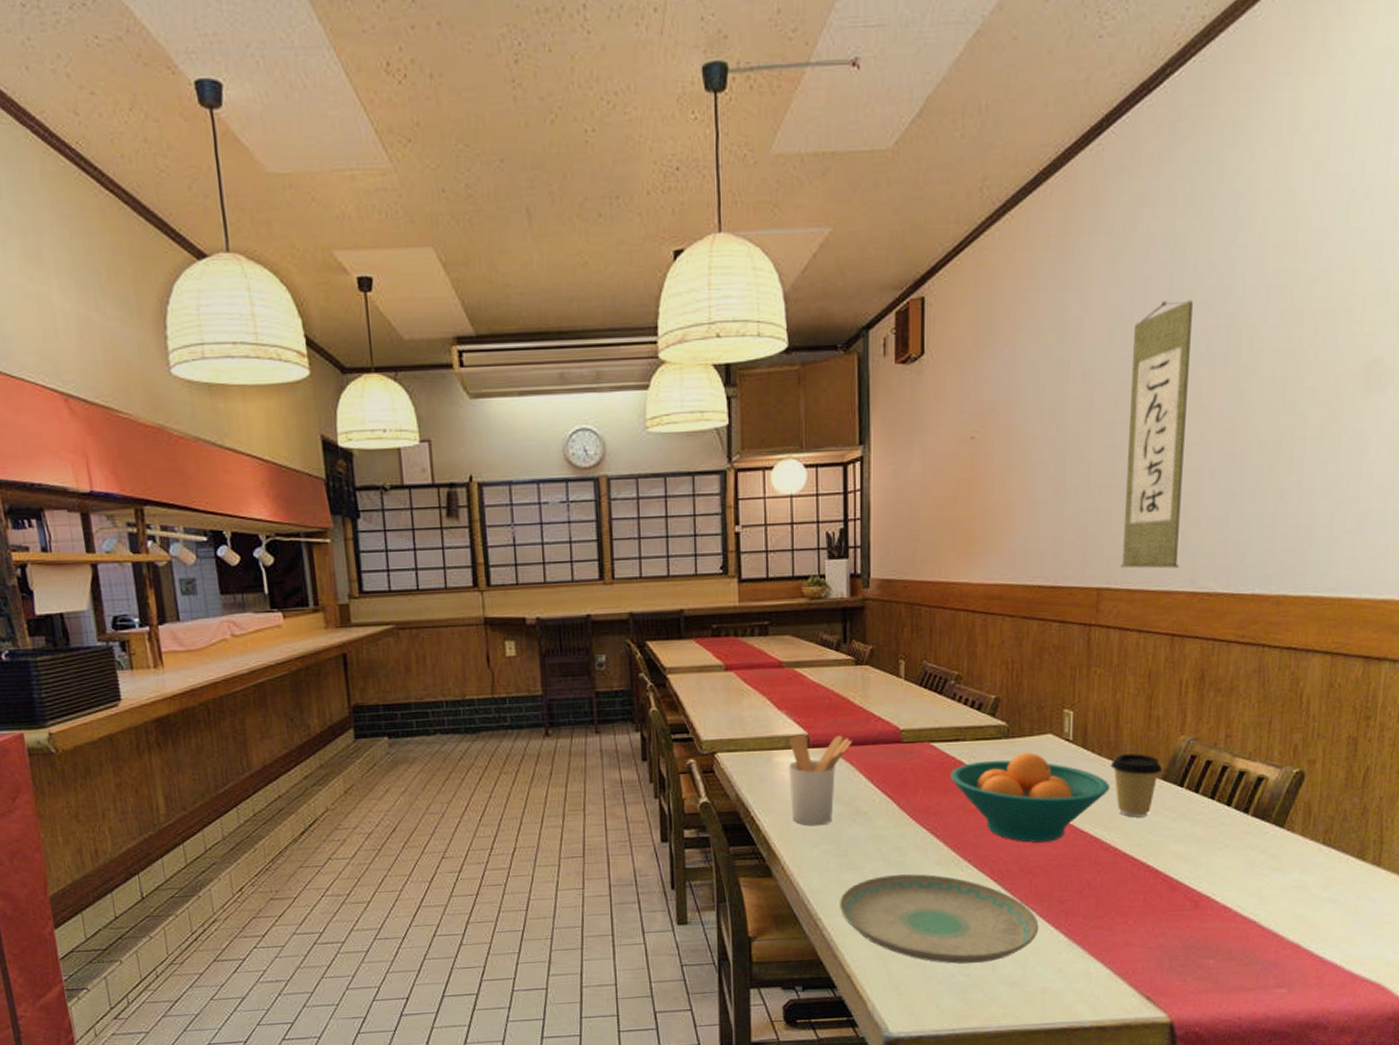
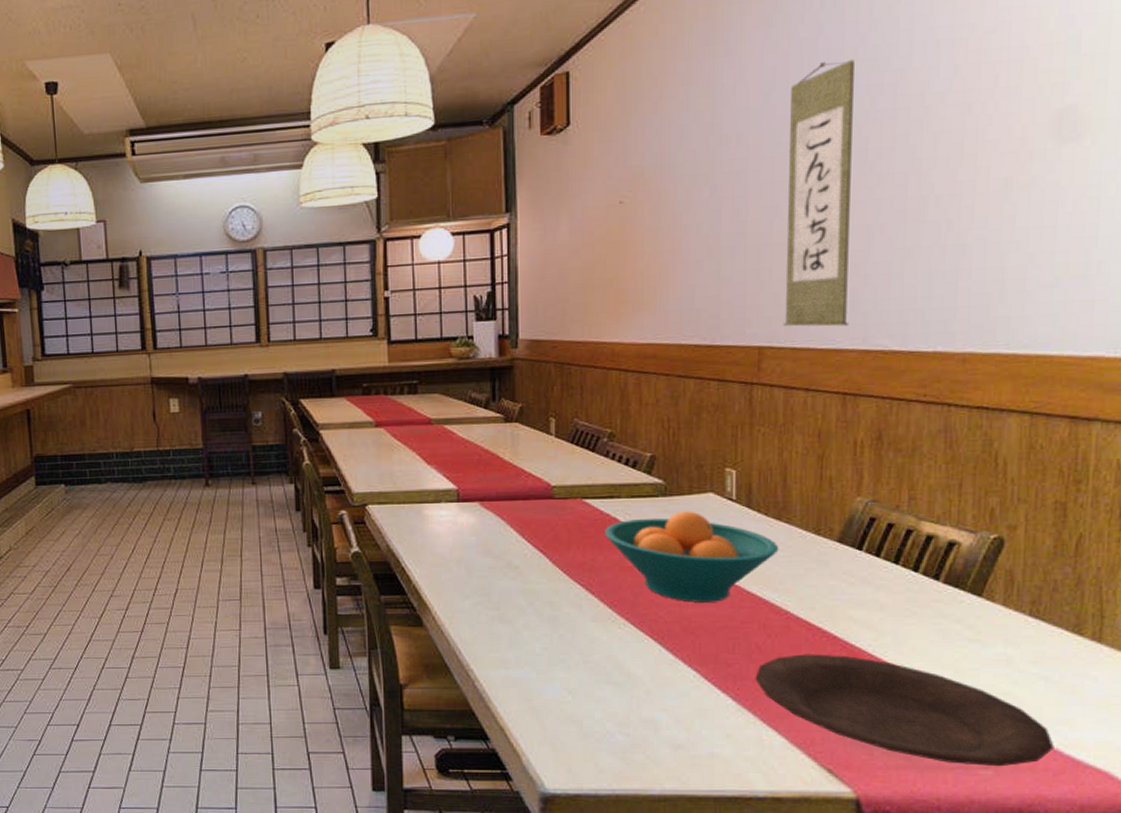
utensil holder: present [789,734,853,826] -> none [439,489,503,578]
plate: present [840,874,1039,964] -> none [492,629,704,722]
plate: none [1085,888,1338,985] -> present [755,654,1054,767]
coffee cup: present [1110,753,1163,818] -> none [778,514,838,581]

